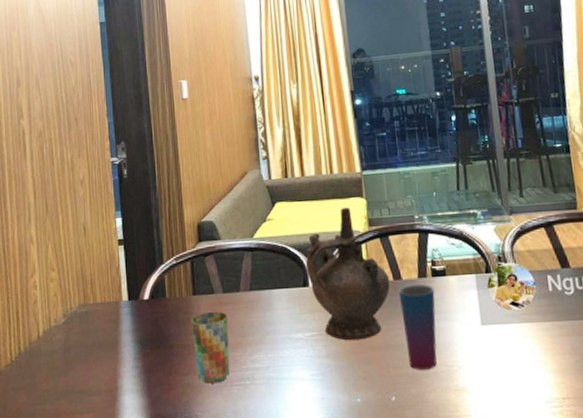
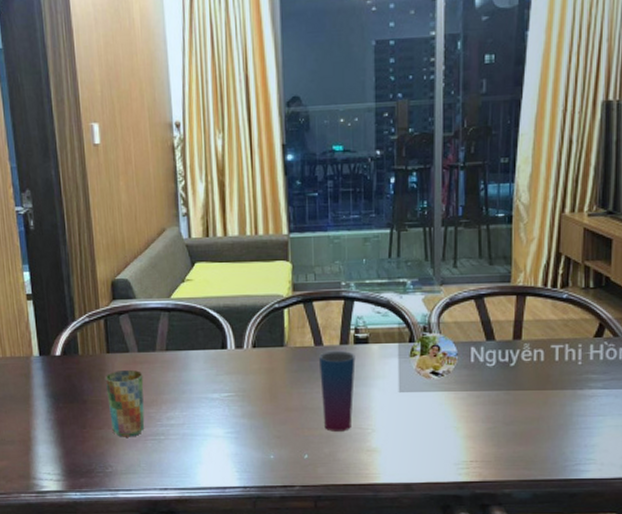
ceremonial vessel: present [305,207,390,341] -> none [224,271,311,402]

